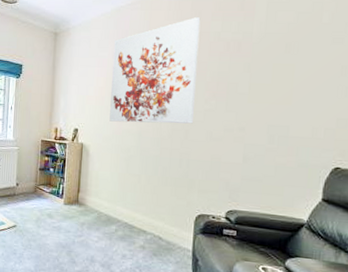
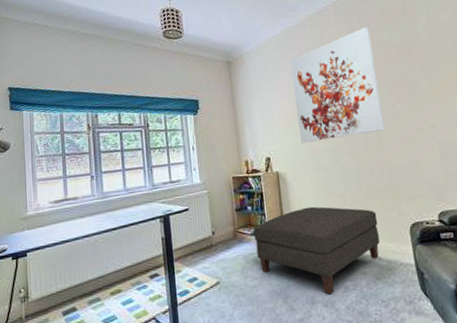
ottoman: none [51,179,166,258] -> present [253,206,380,295]

